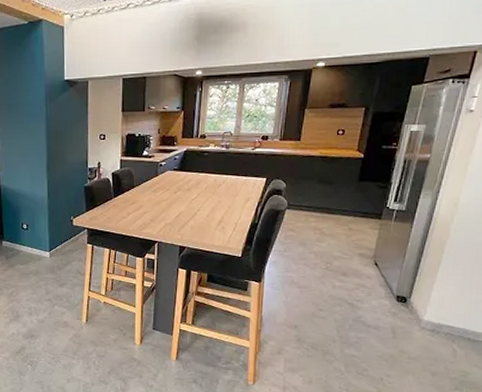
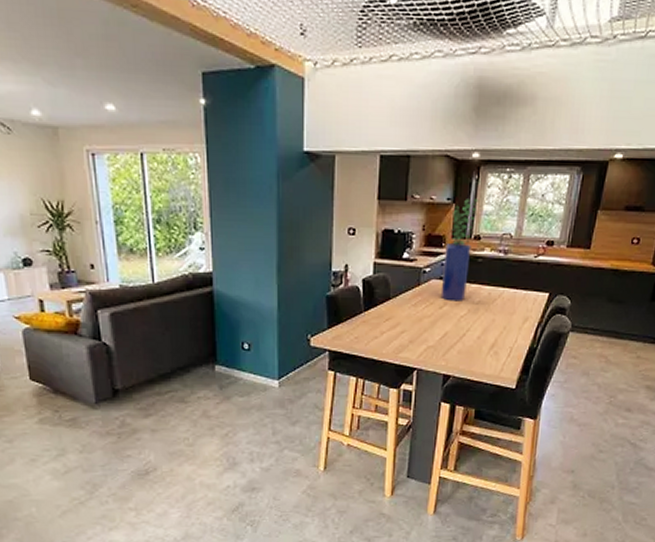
vase: none [175,101,204,188] -> present [440,193,480,302]

